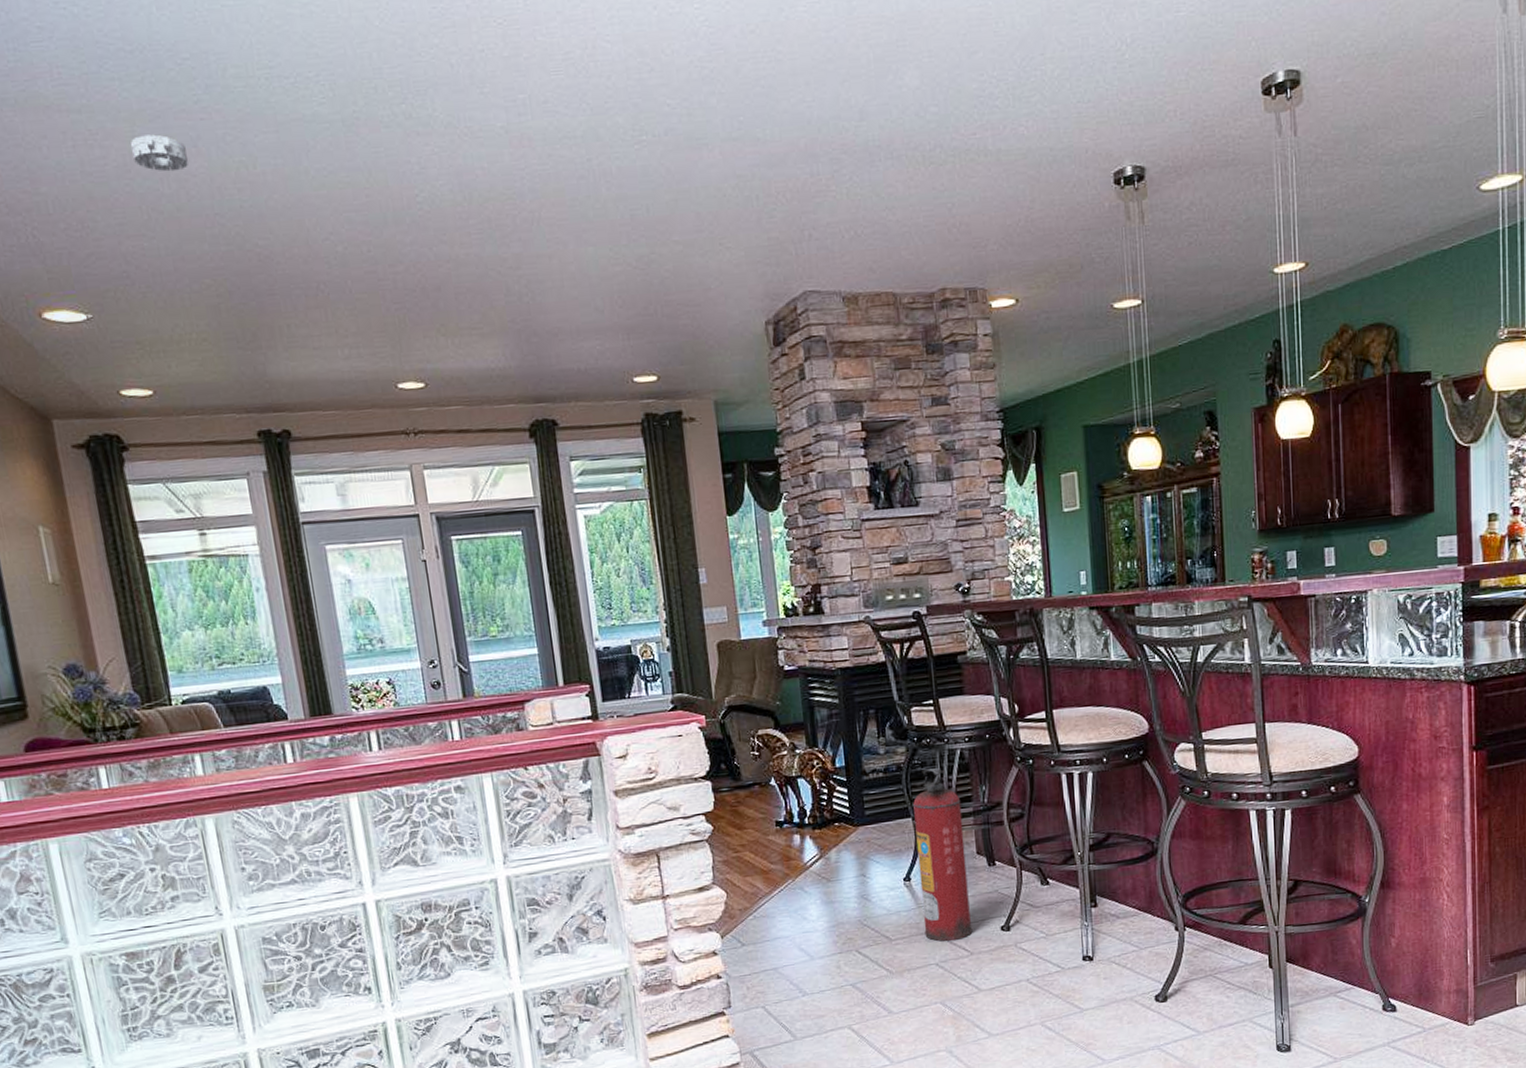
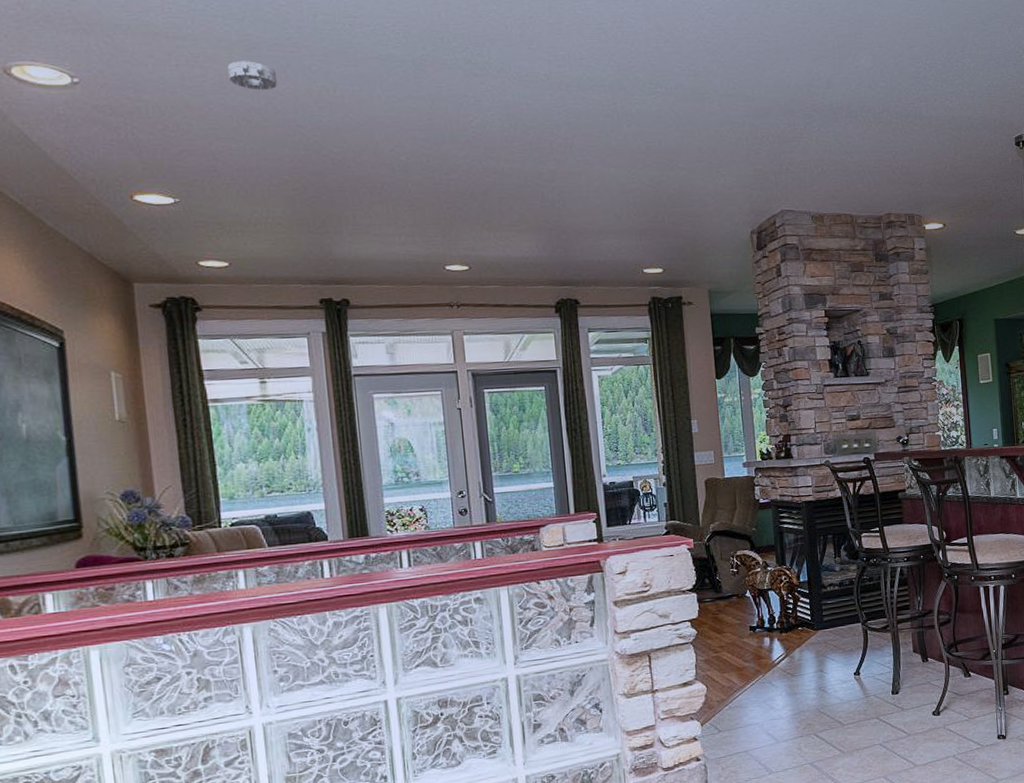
fire extinguisher: present [913,768,973,942] -> none [862,582,910,725]

